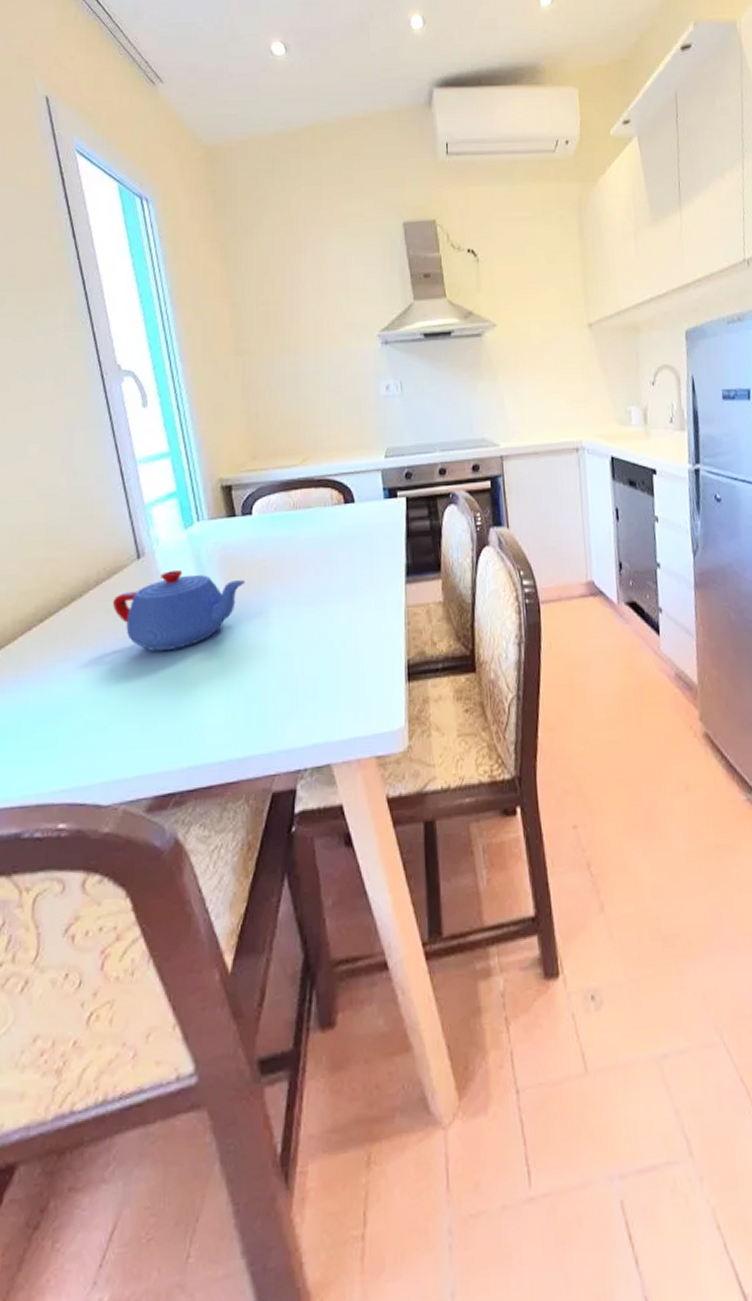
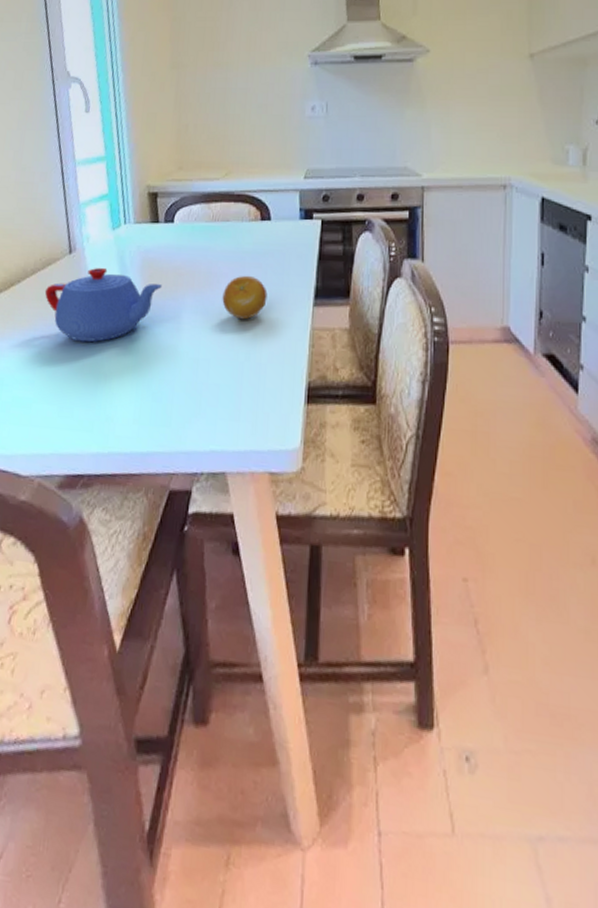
fruit: none [311,560,358,606] -> present [222,275,268,320]

